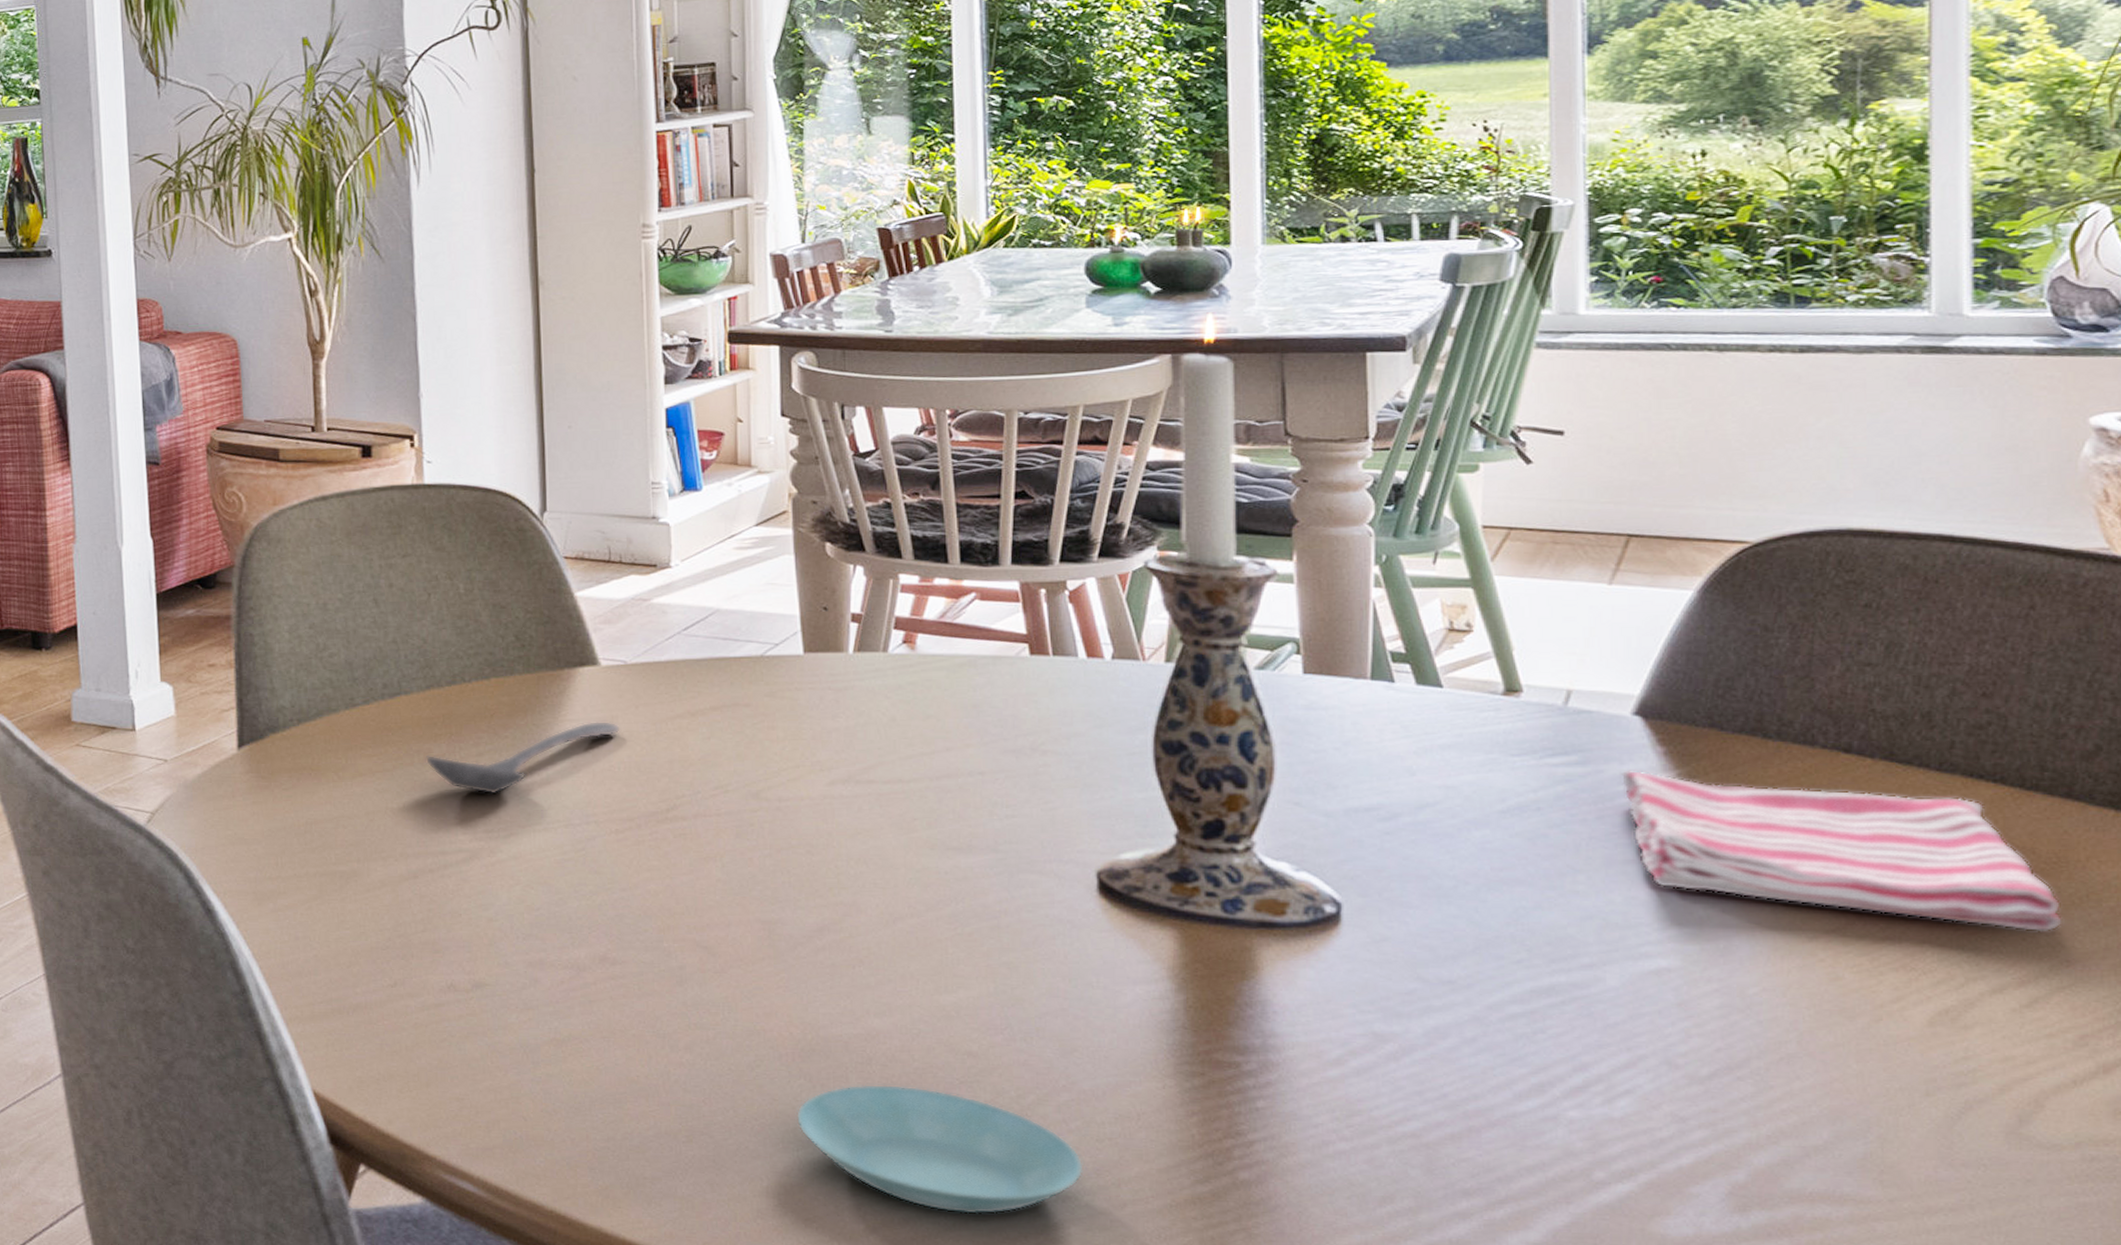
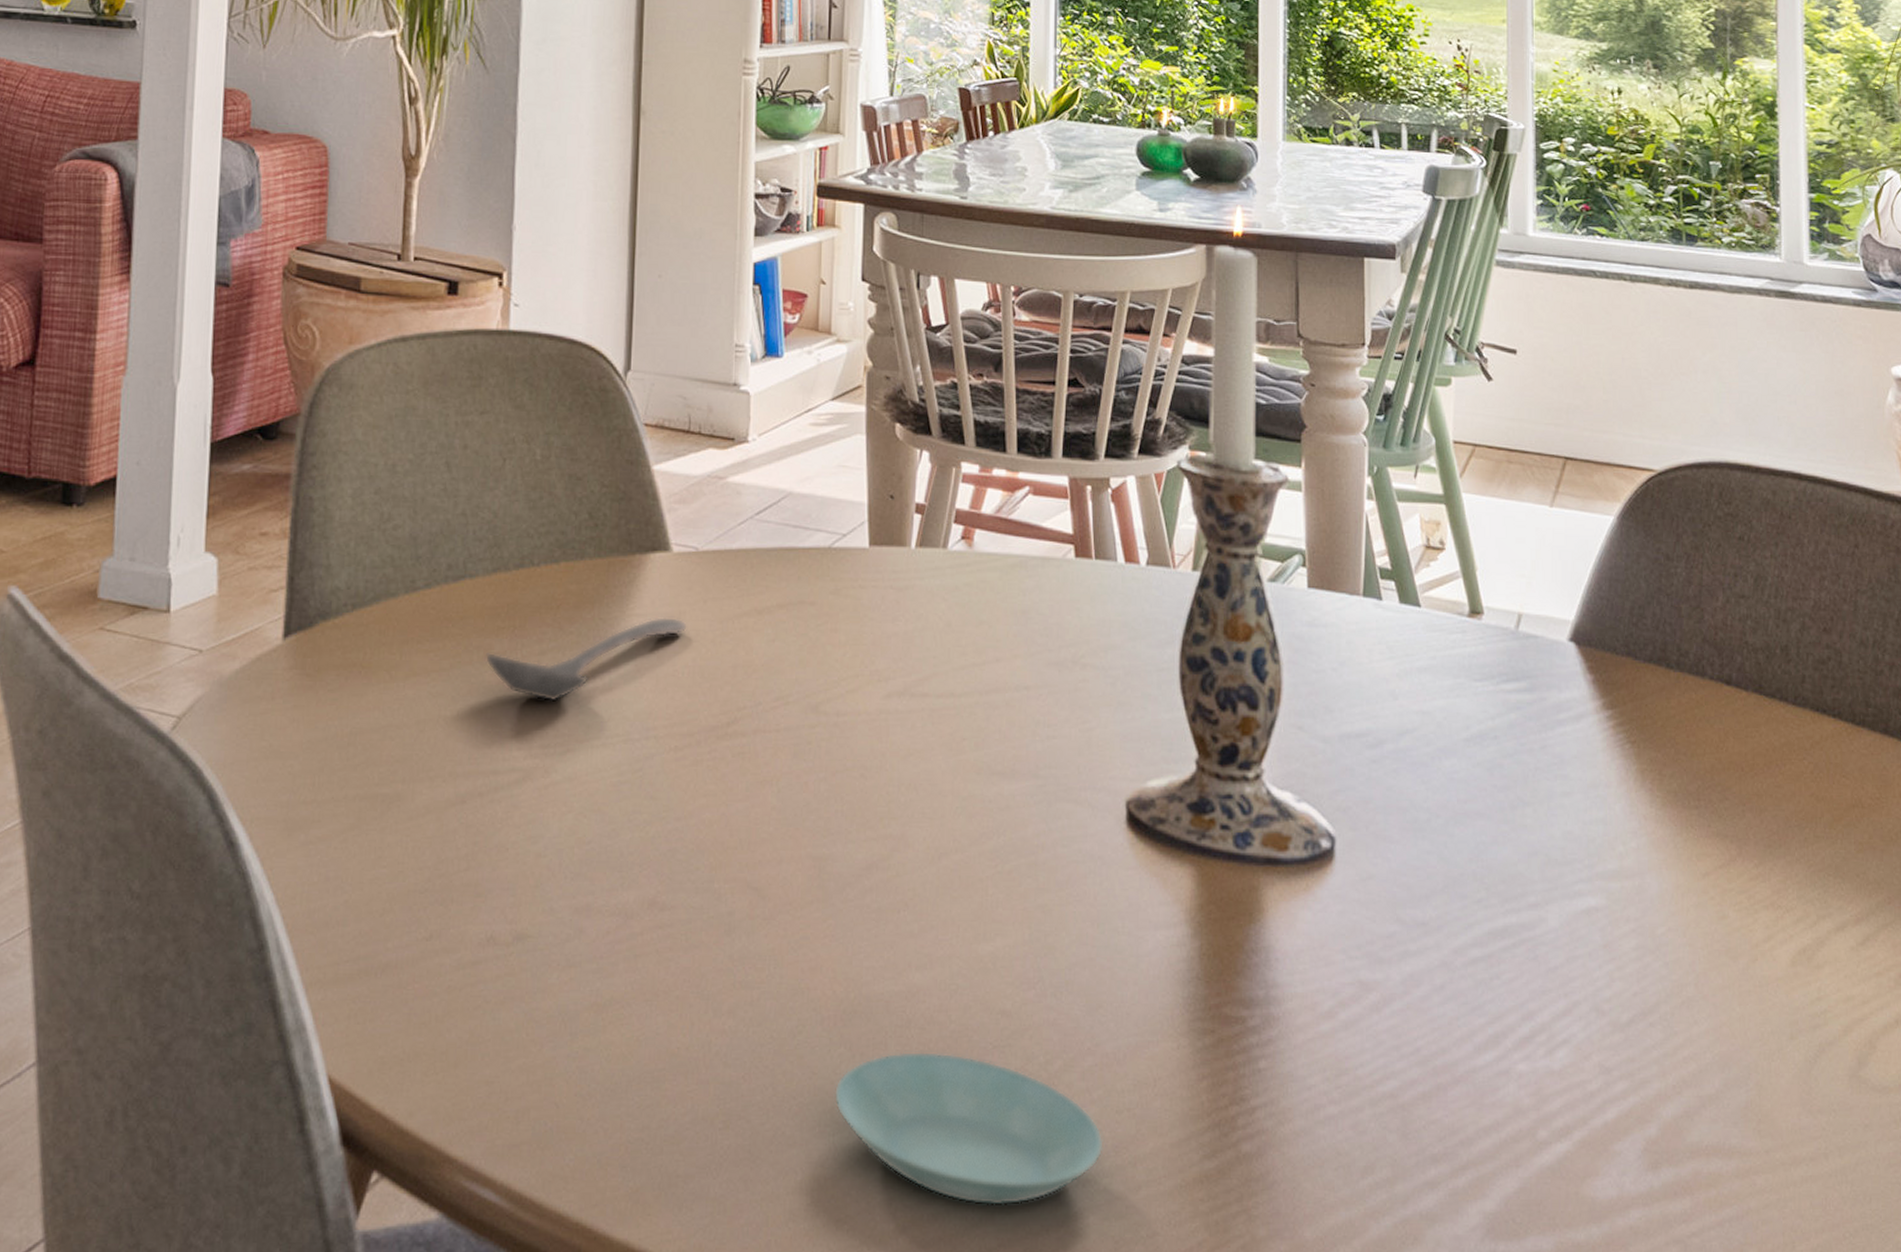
dish towel: present [1620,770,2063,932] -> none [1559,698,1884,869]

